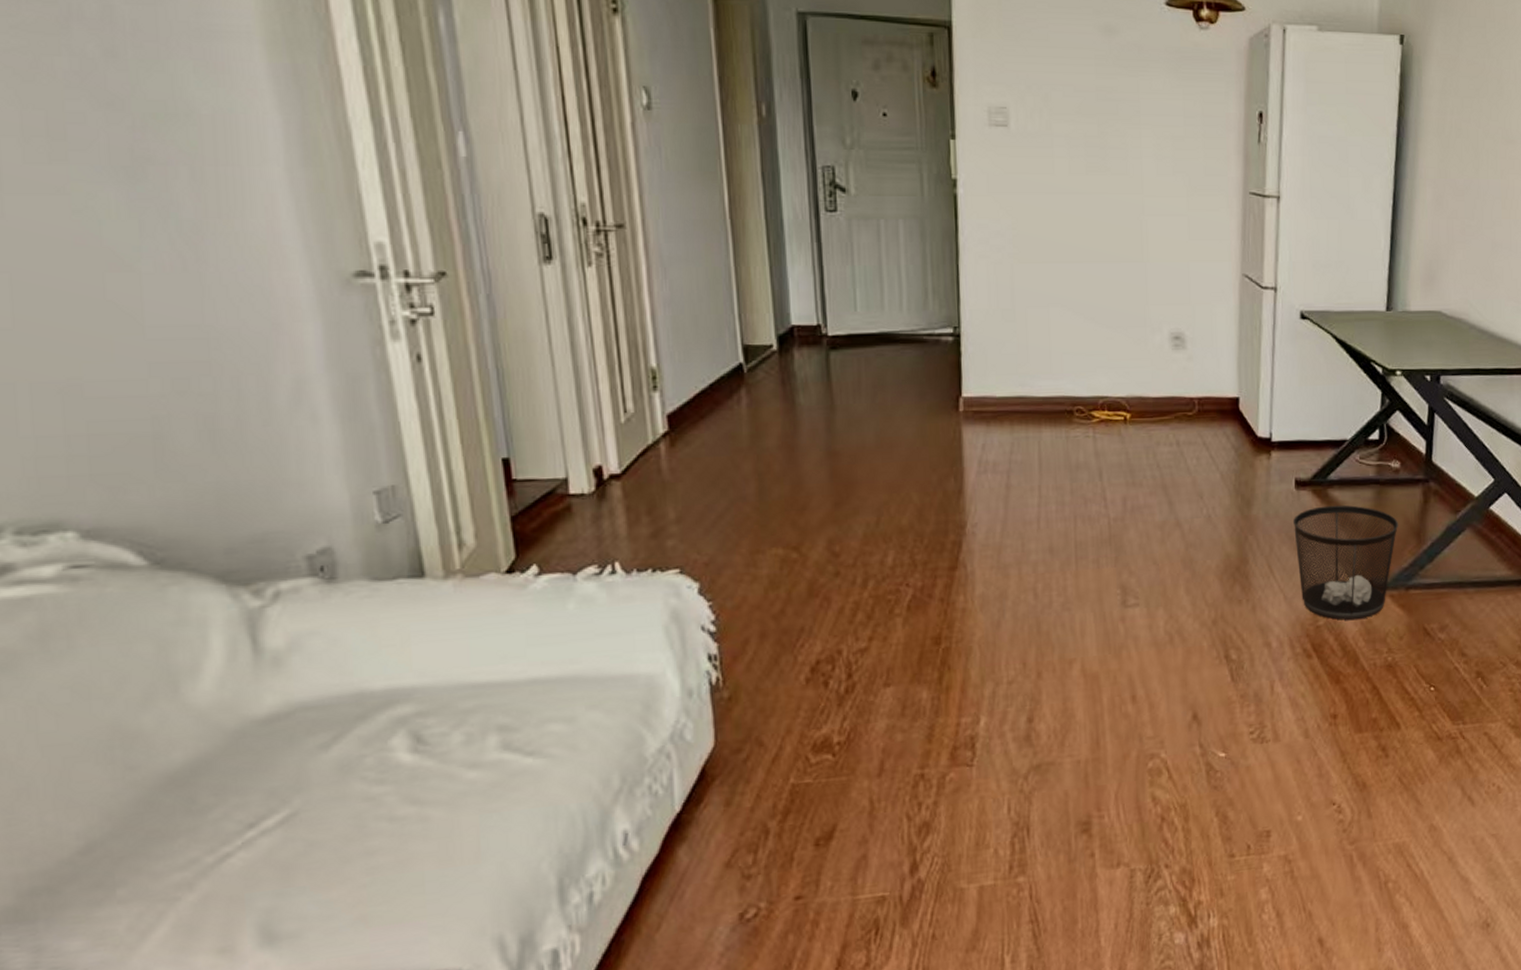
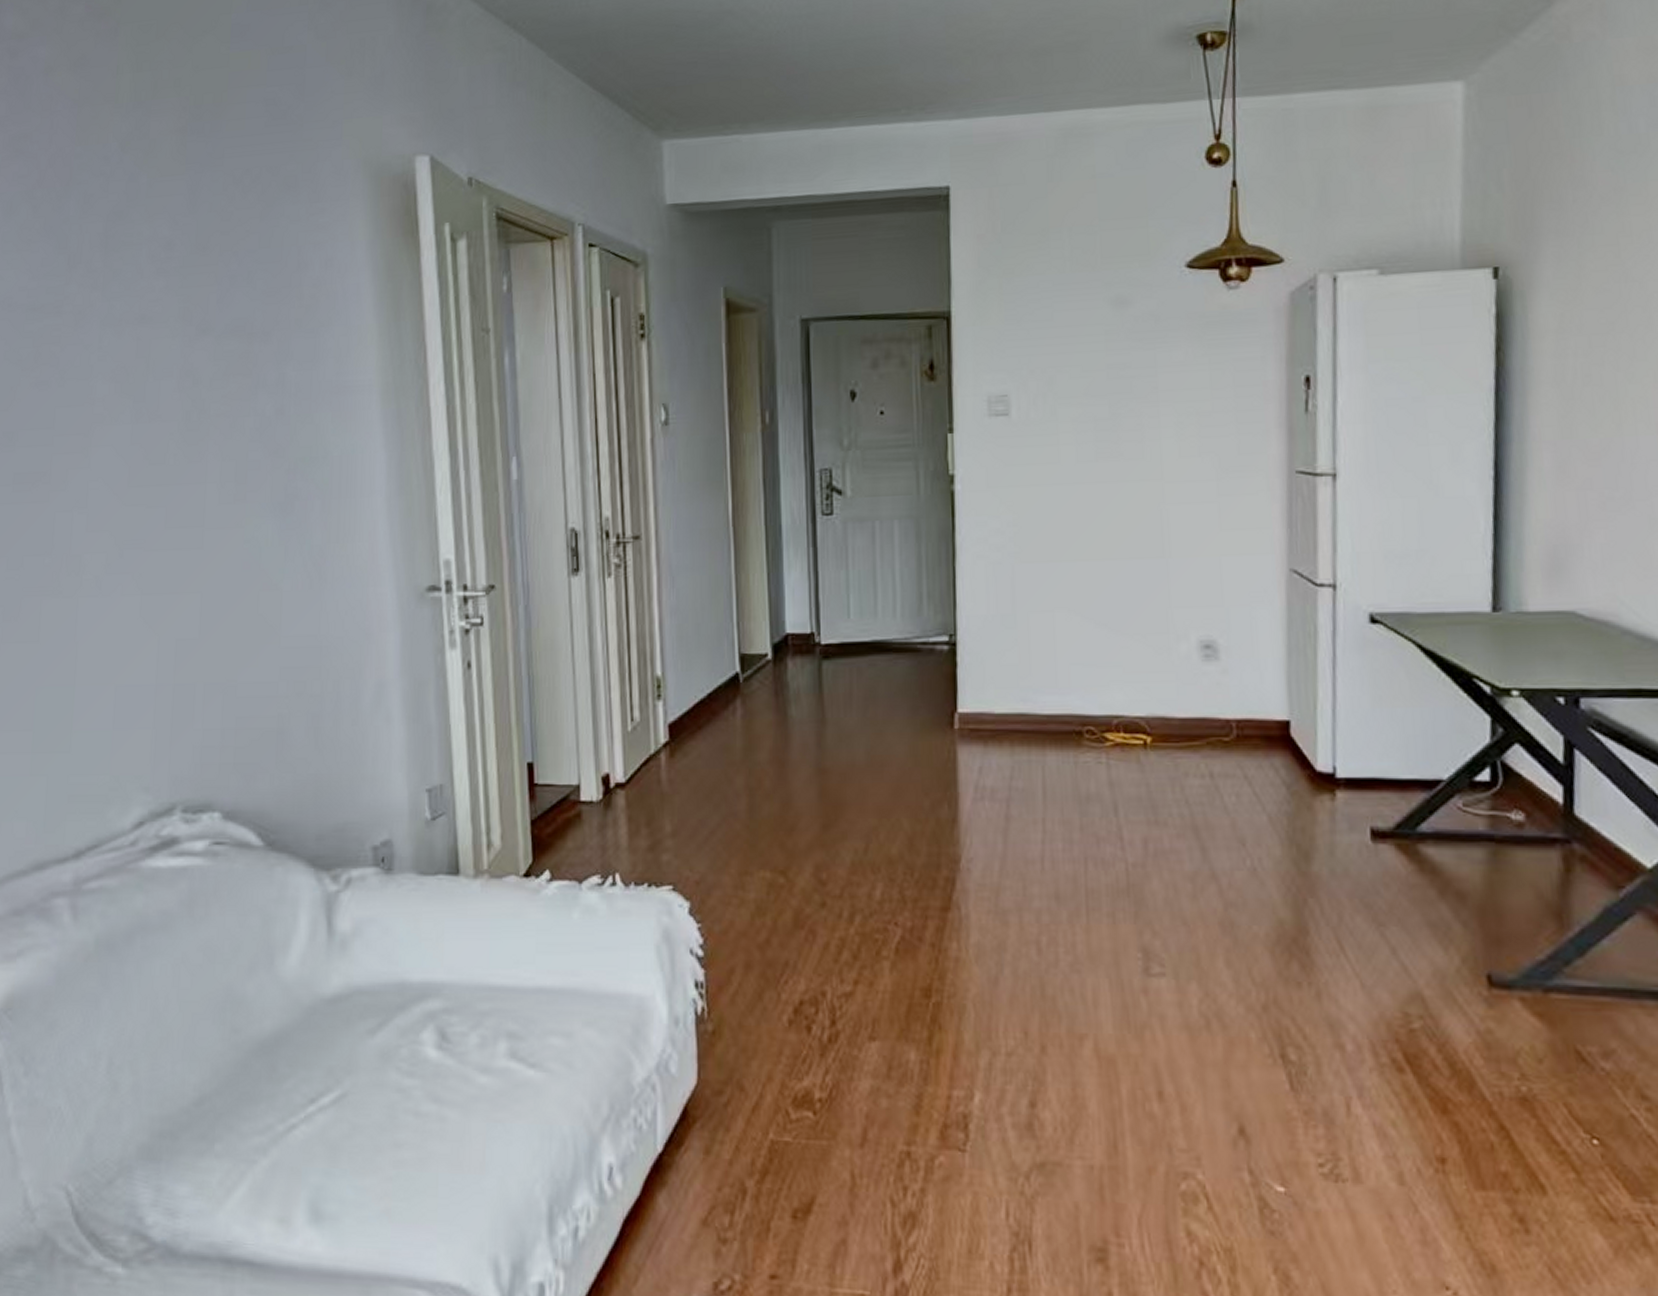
waste bin: present [1293,505,1399,620] -> none [1370,866,1528,1026]

